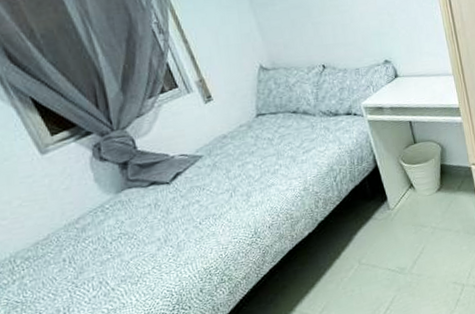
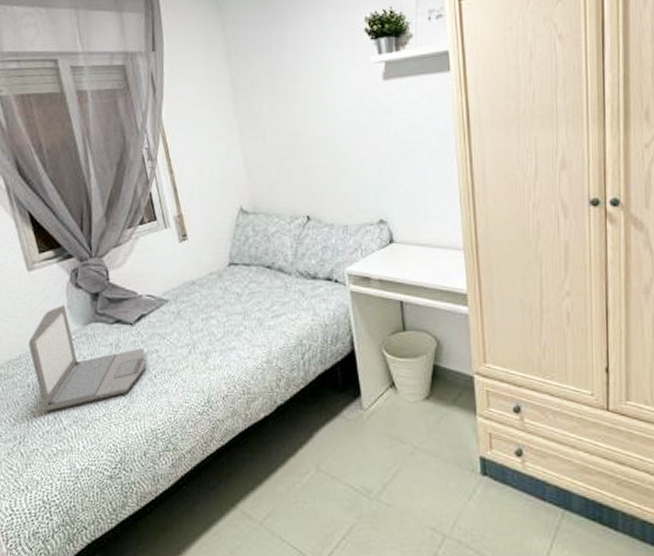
laptop: none [56,179,189,279] -> present [28,304,146,411]

